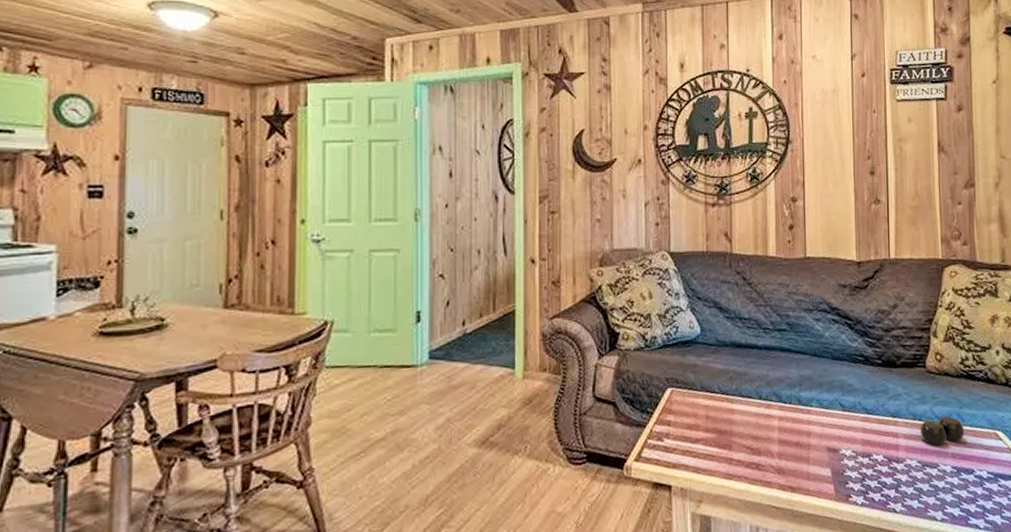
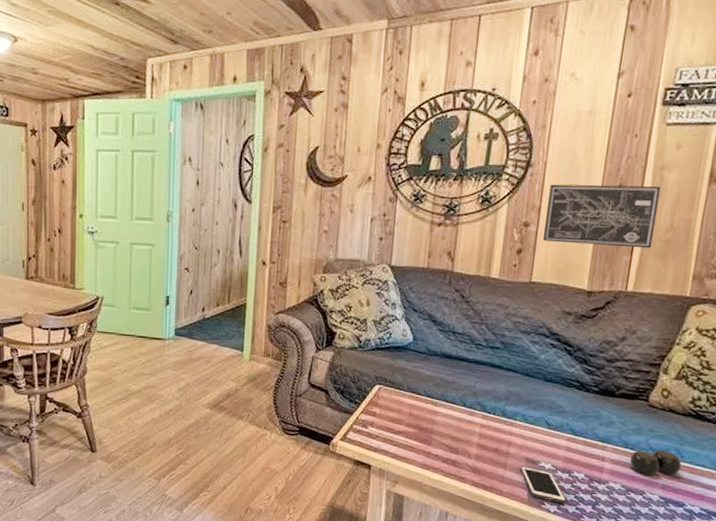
wall art: none [809,156,904,216] -> present [542,184,661,249]
cell phone: none [822,456,871,493] -> present [519,465,567,504]

